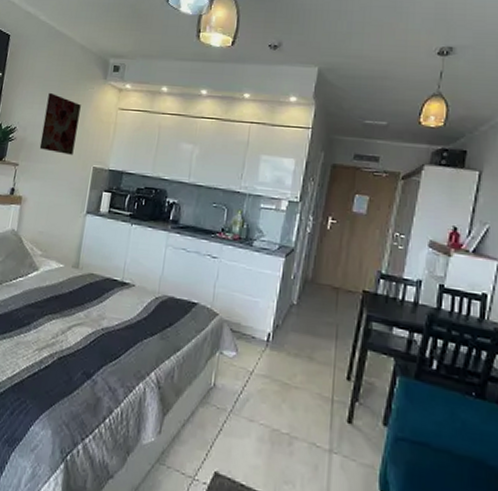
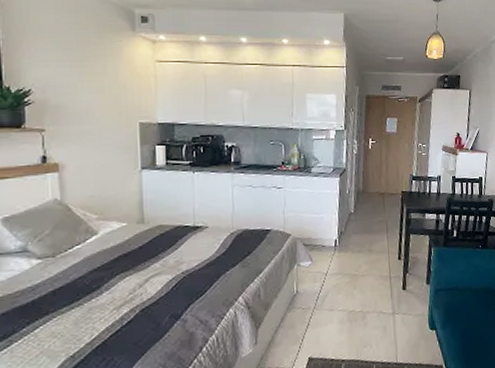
wall art: present [39,93,81,155] -> none [66,49,112,113]

